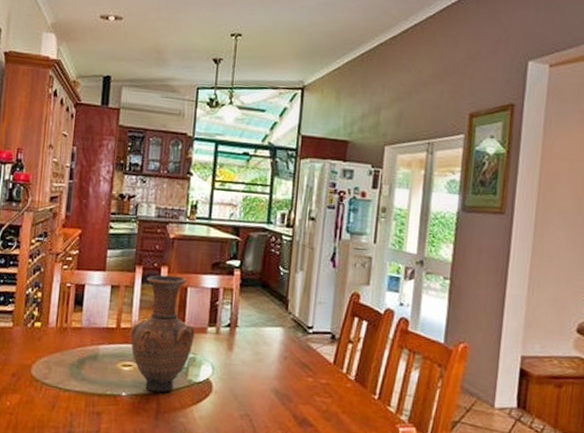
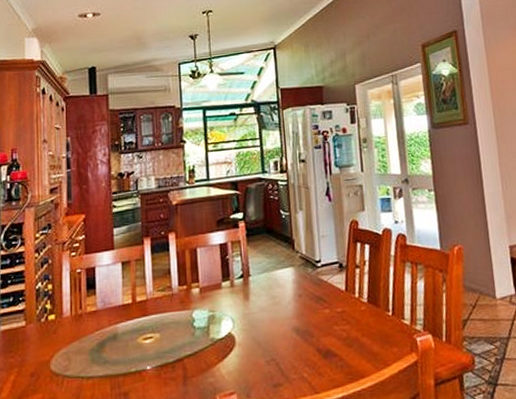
vase: present [129,274,195,393] -> none [146,239,210,359]

